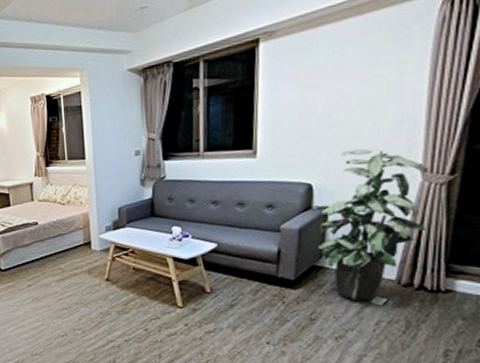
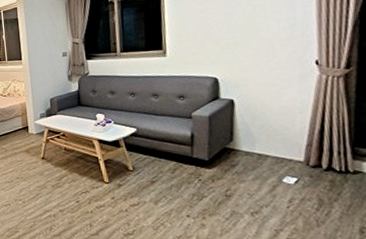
indoor plant: present [312,148,428,302] -> none [219,47,329,181]

